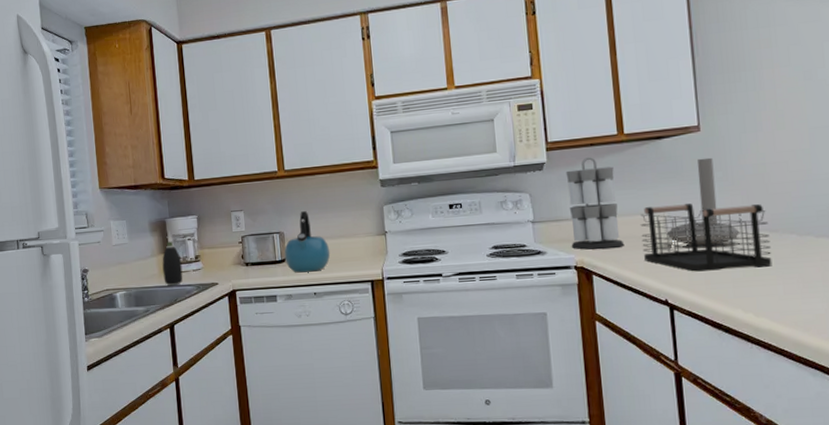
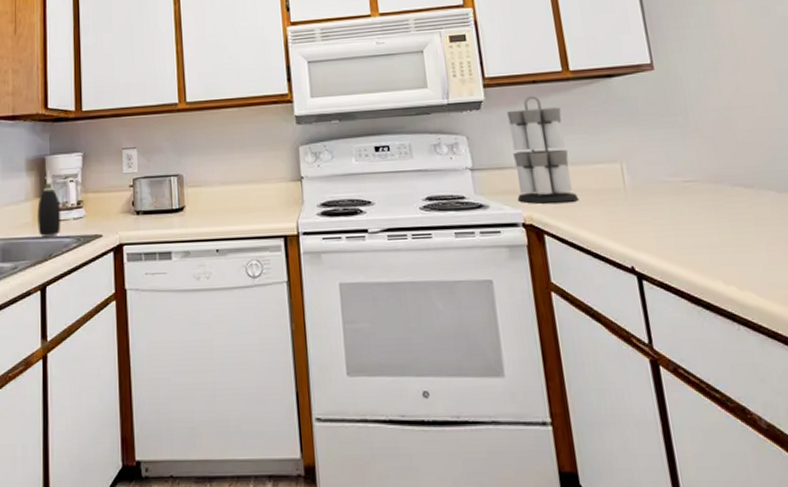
kettle: present [284,211,331,273] -> none [182,150,237,225]
dish rack: present [640,203,772,272] -> none [595,152,752,233]
paper towel holder: present [667,157,739,245] -> none [627,99,710,202]

